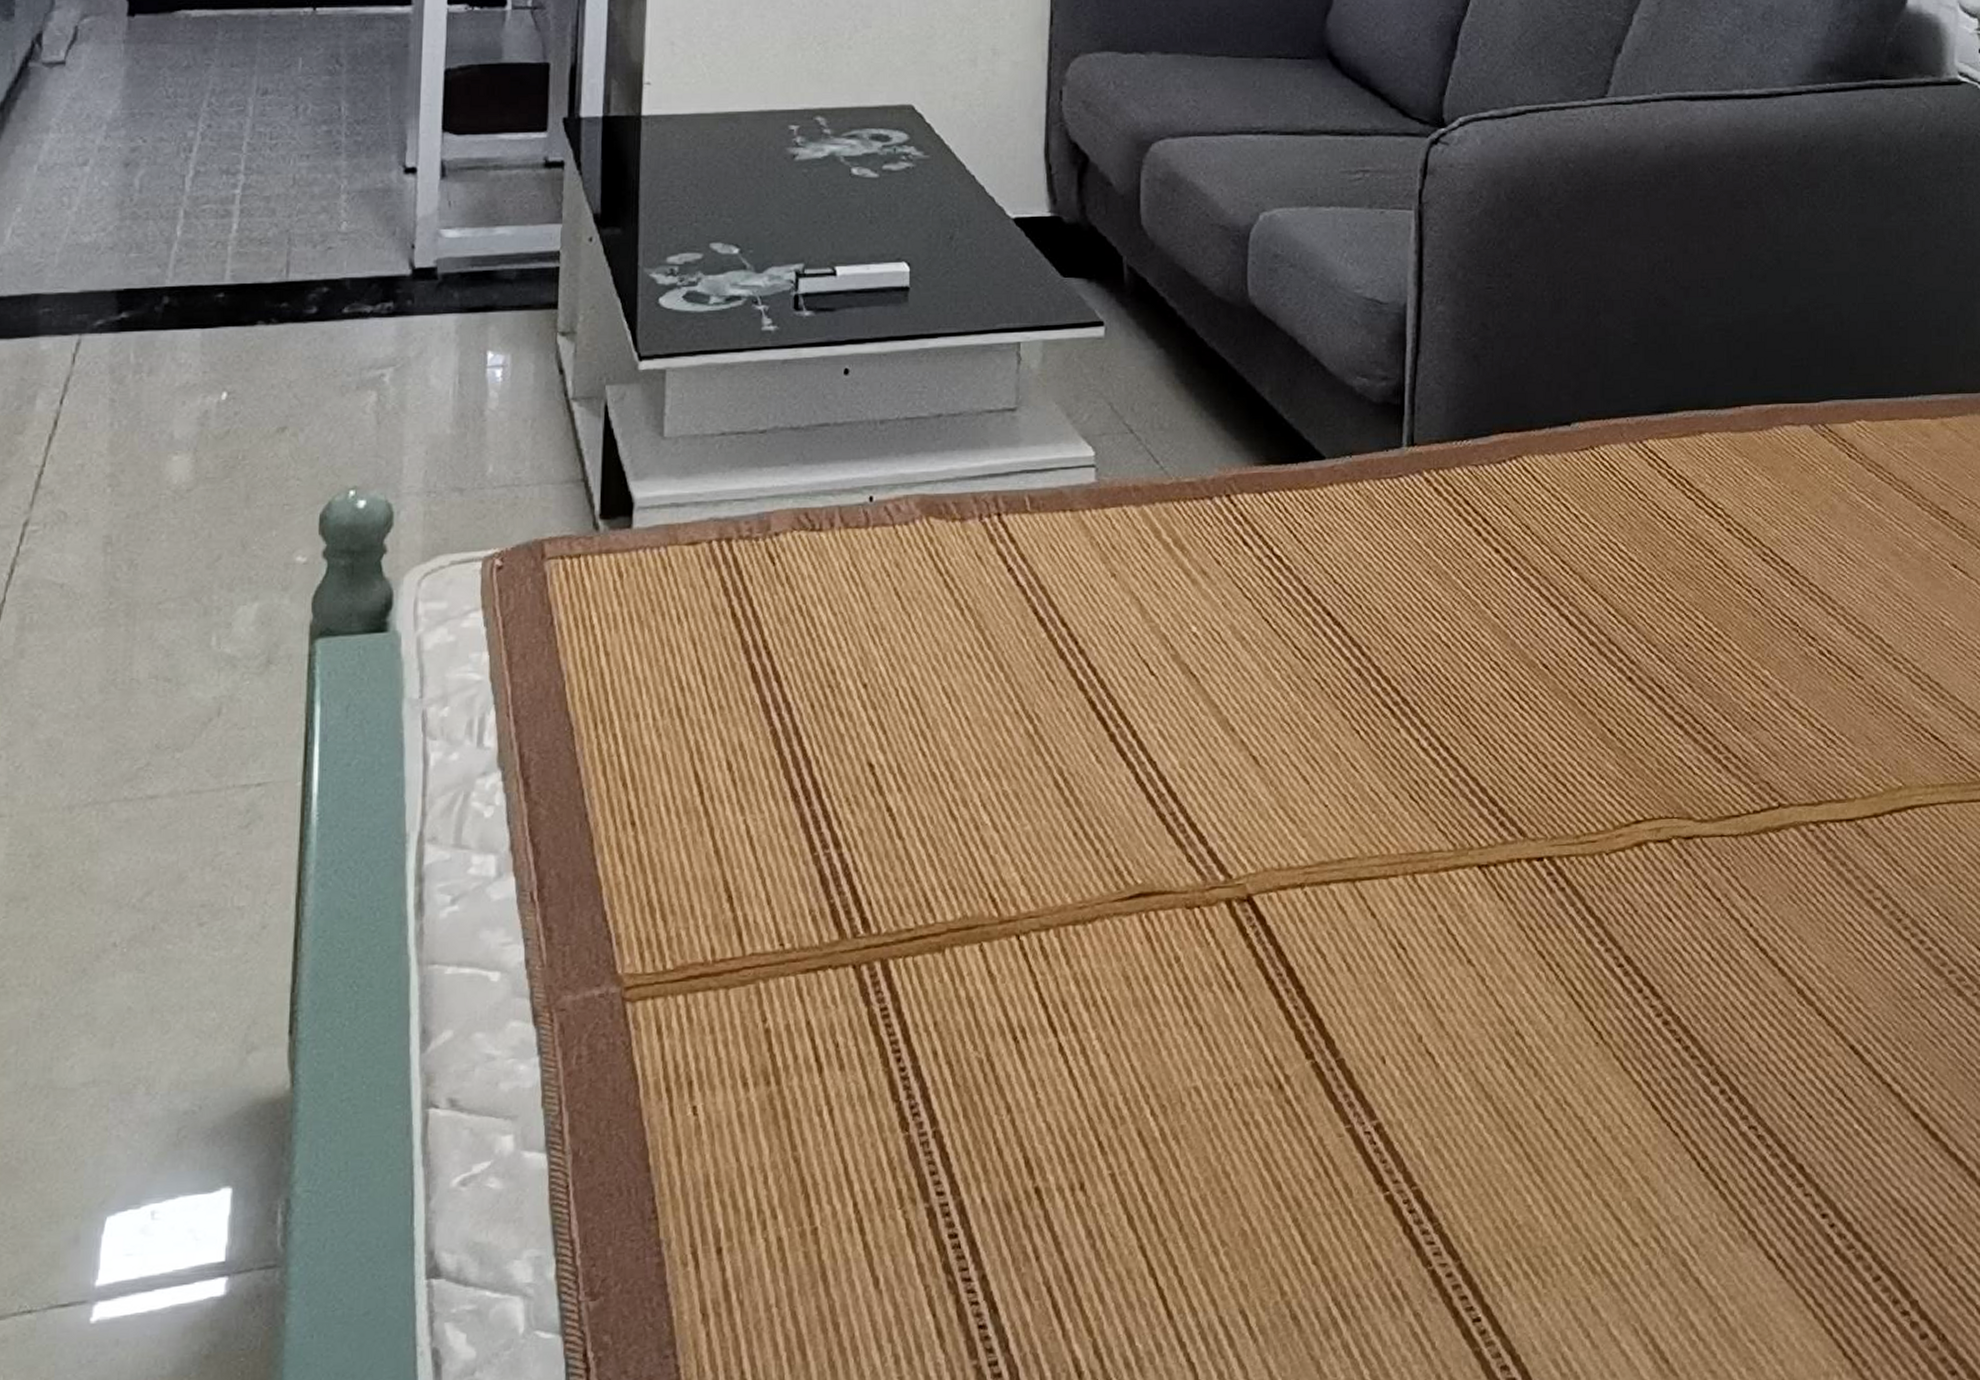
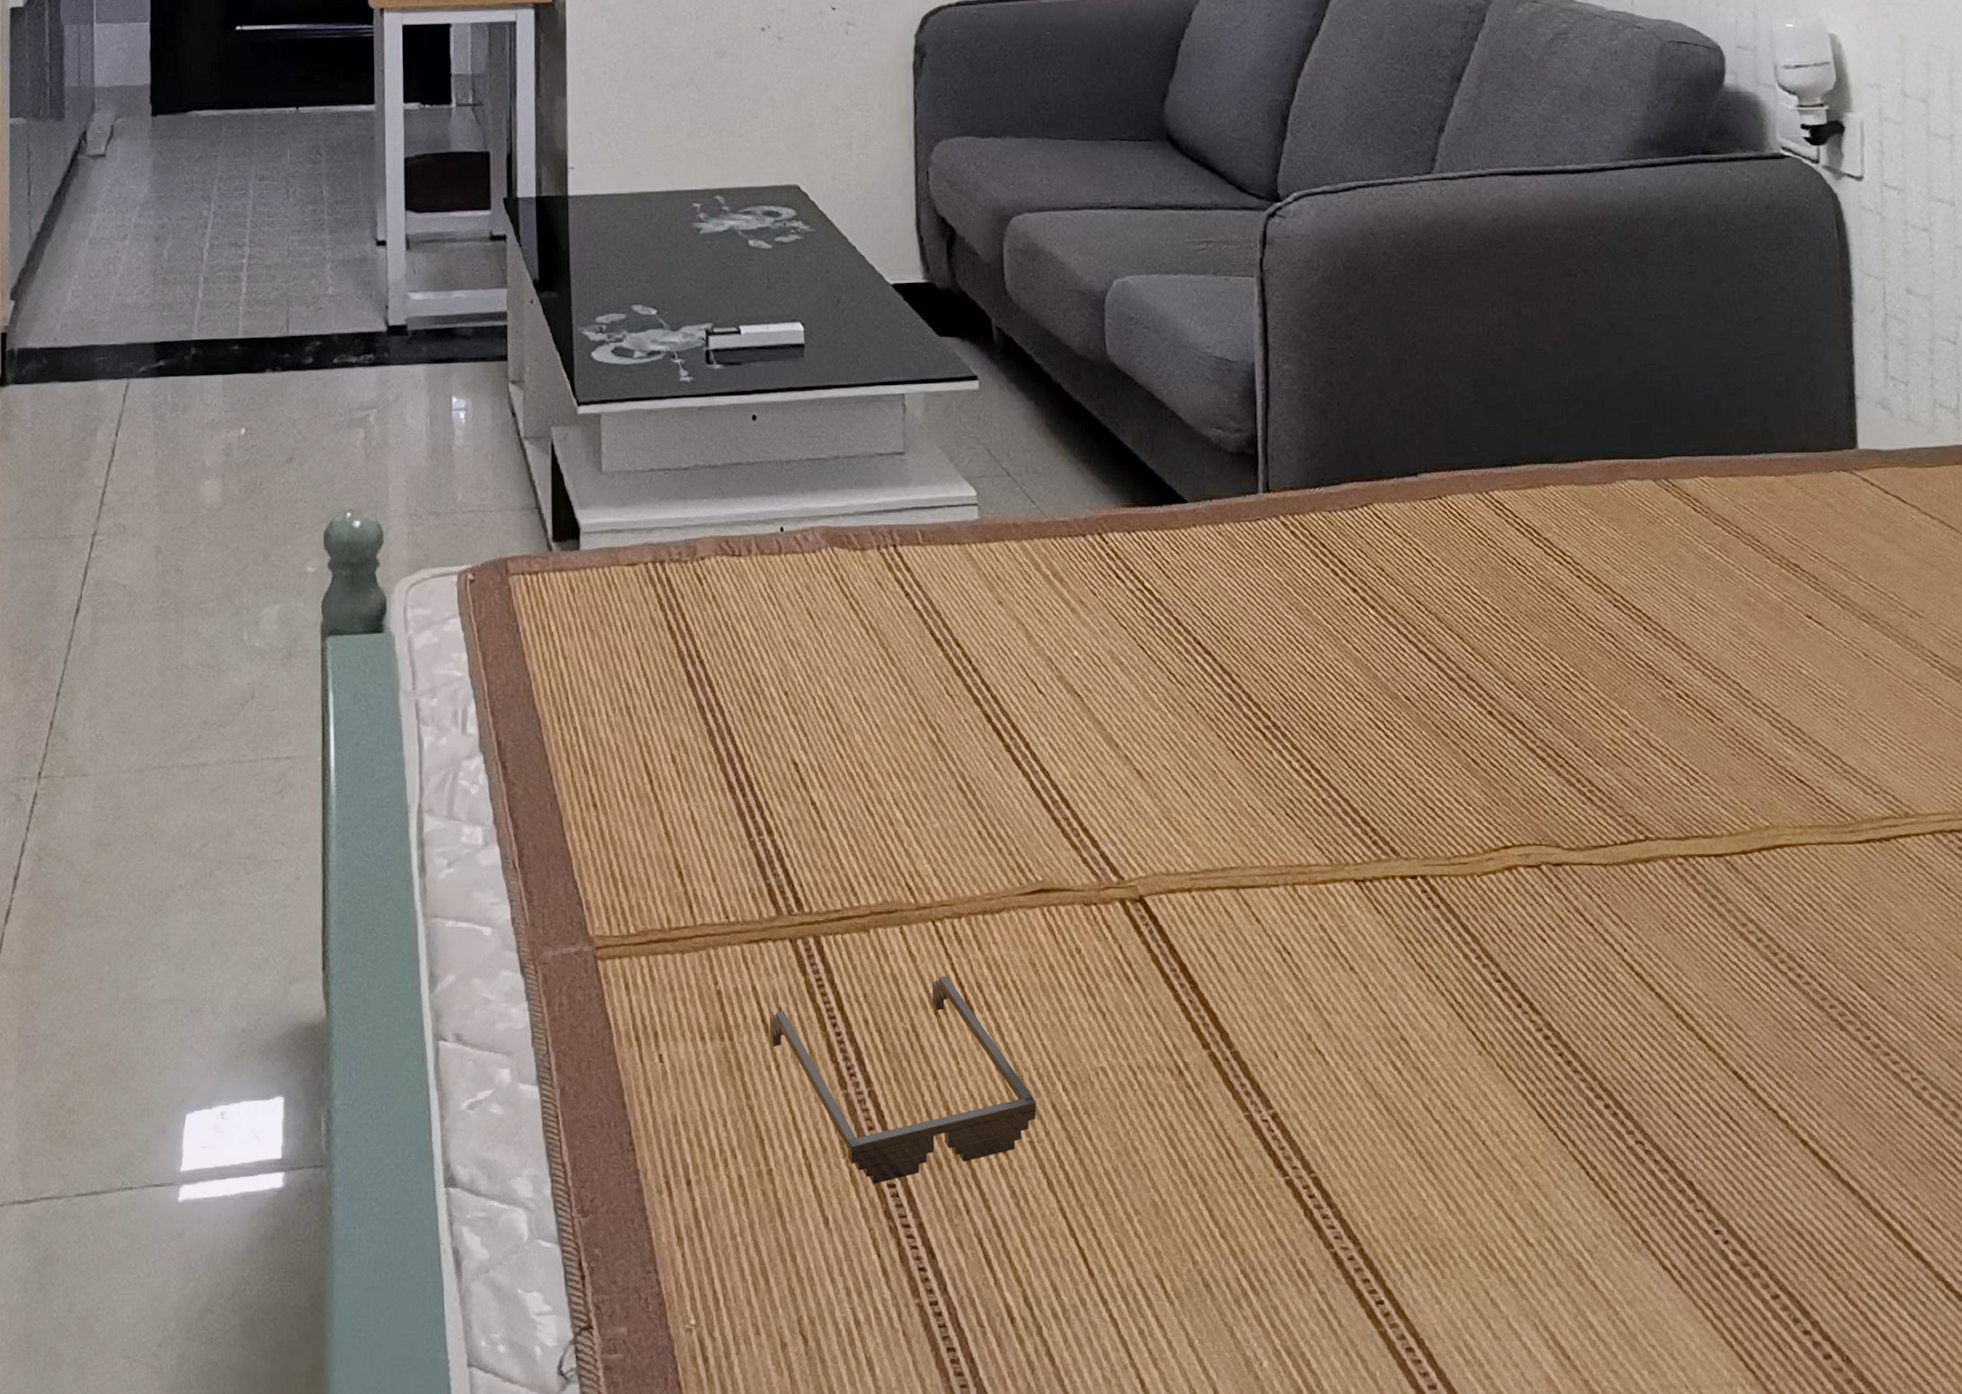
glasses: none [823,996,1121,1236] -> present [769,975,1037,1184]

